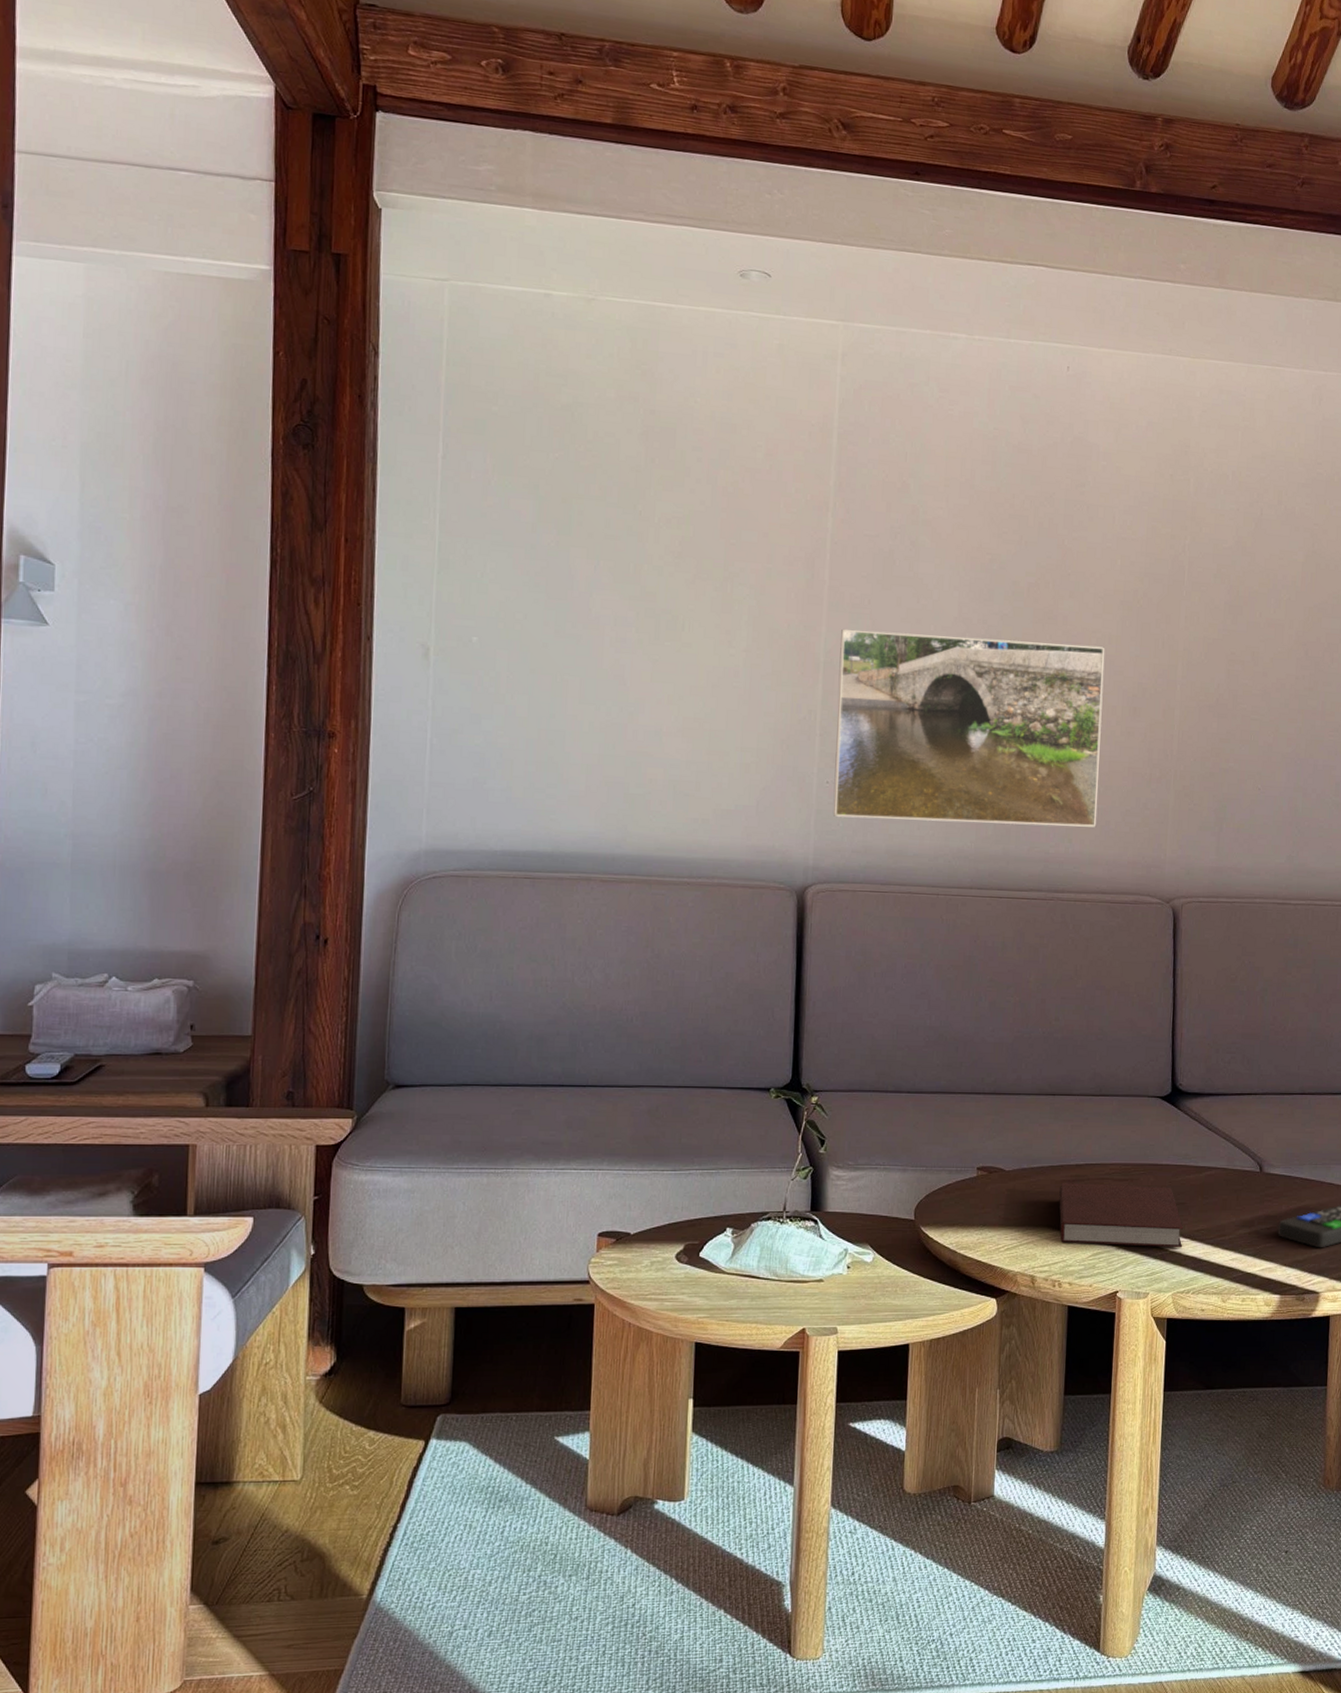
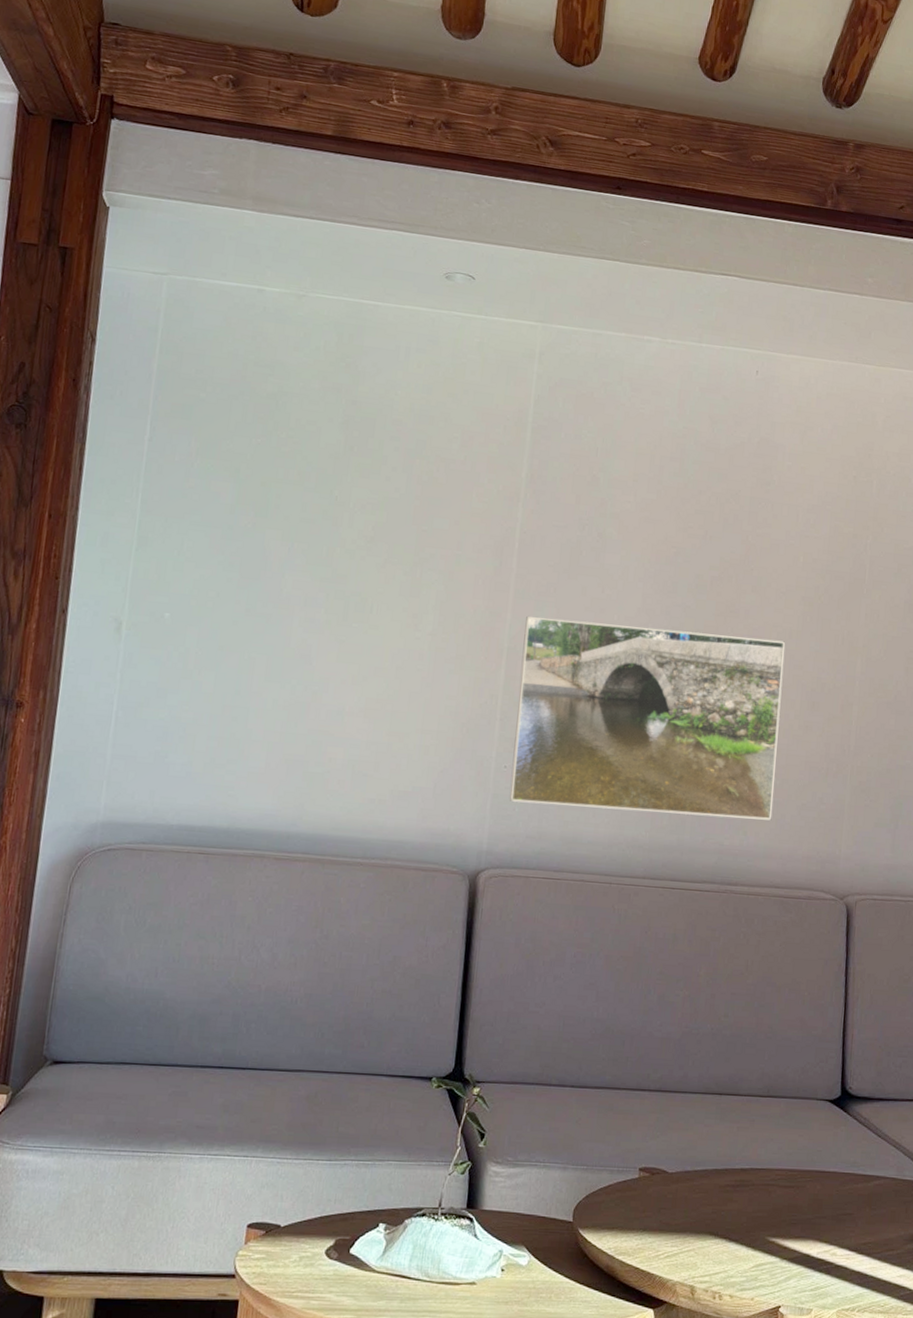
notebook: present [1059,1182,1183,1248] -> none [722,1187,850,1262]

